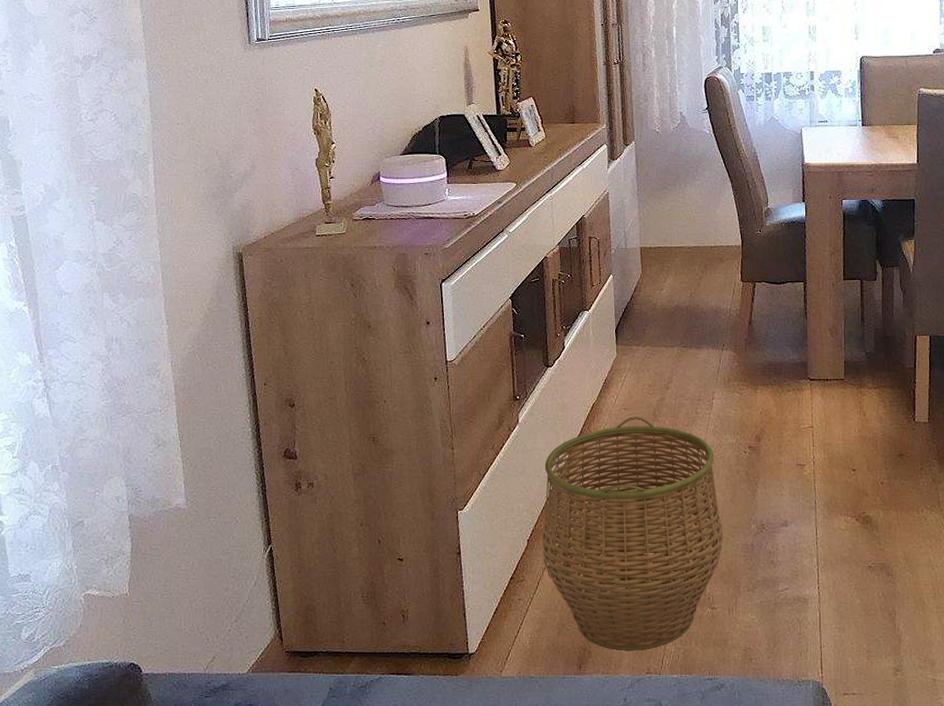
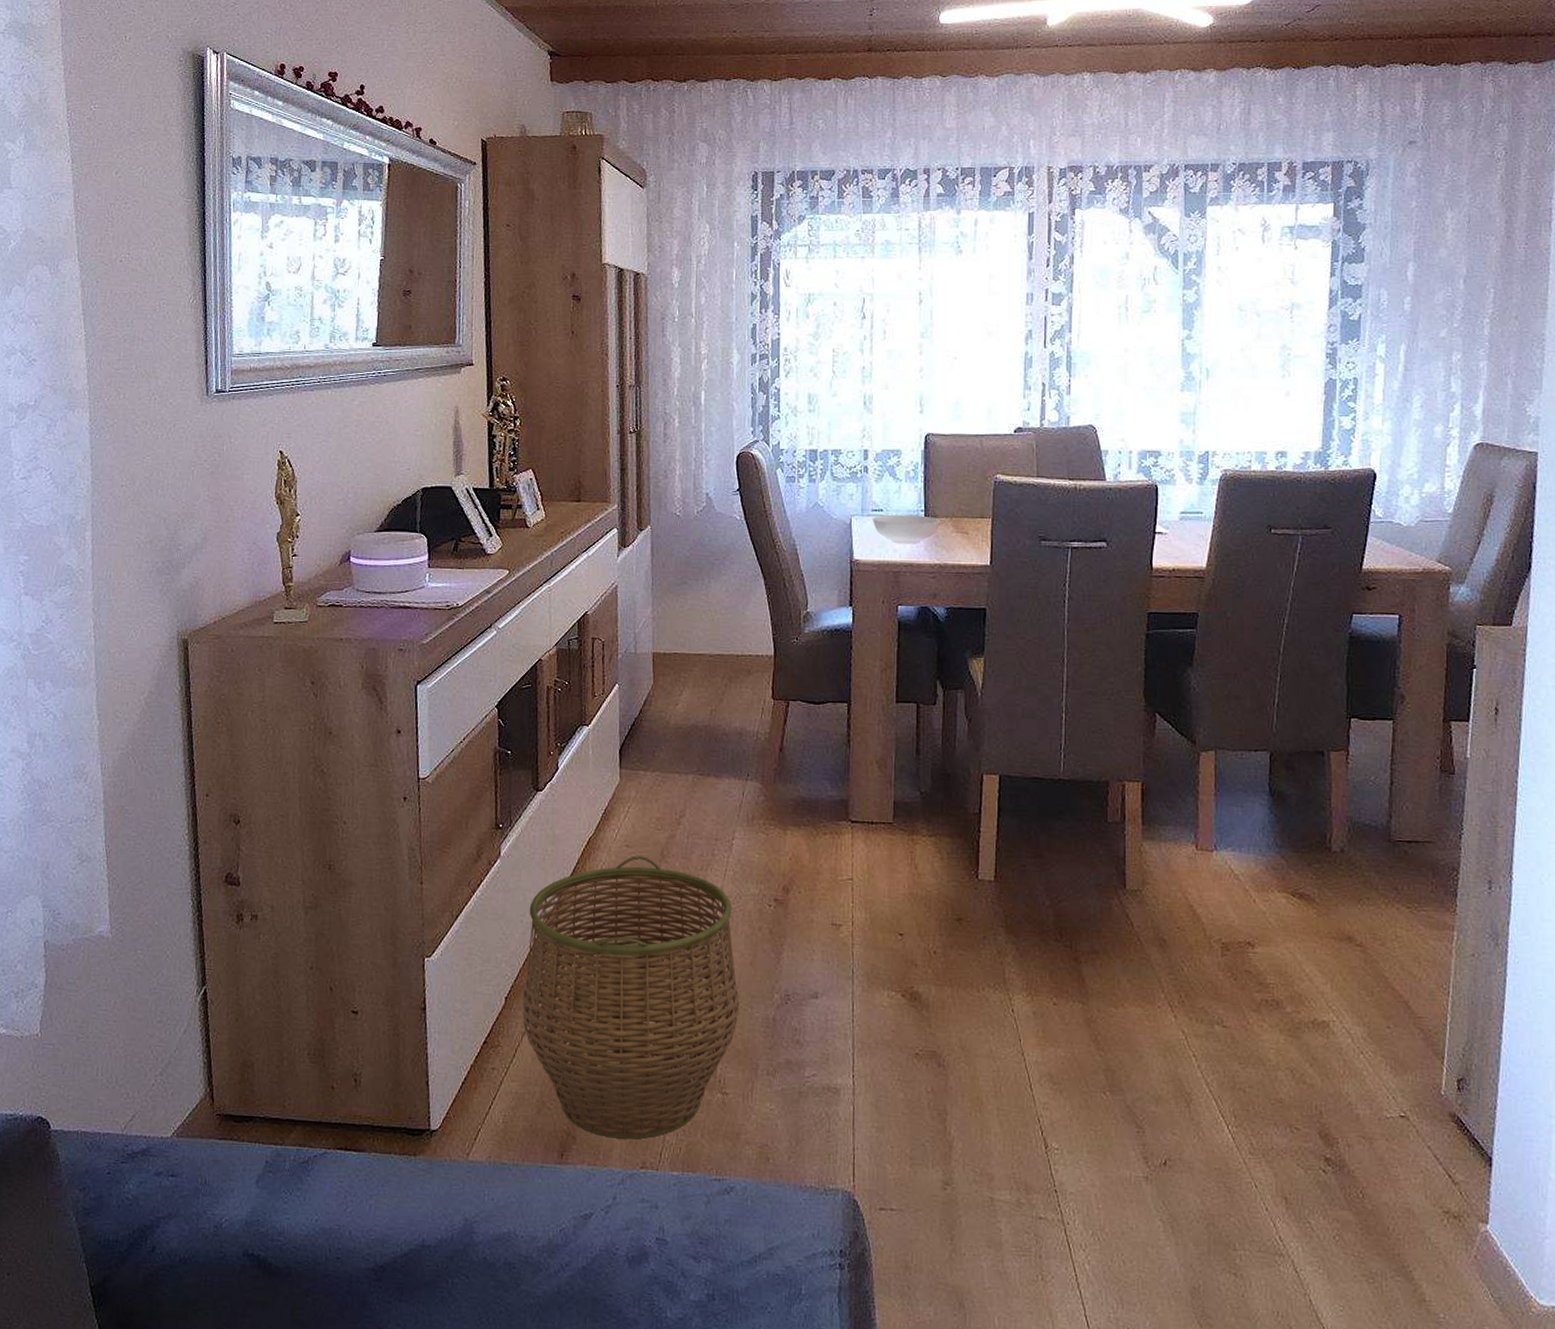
bowl: none [818,124,875,149] -> present [871,514,940,545]

